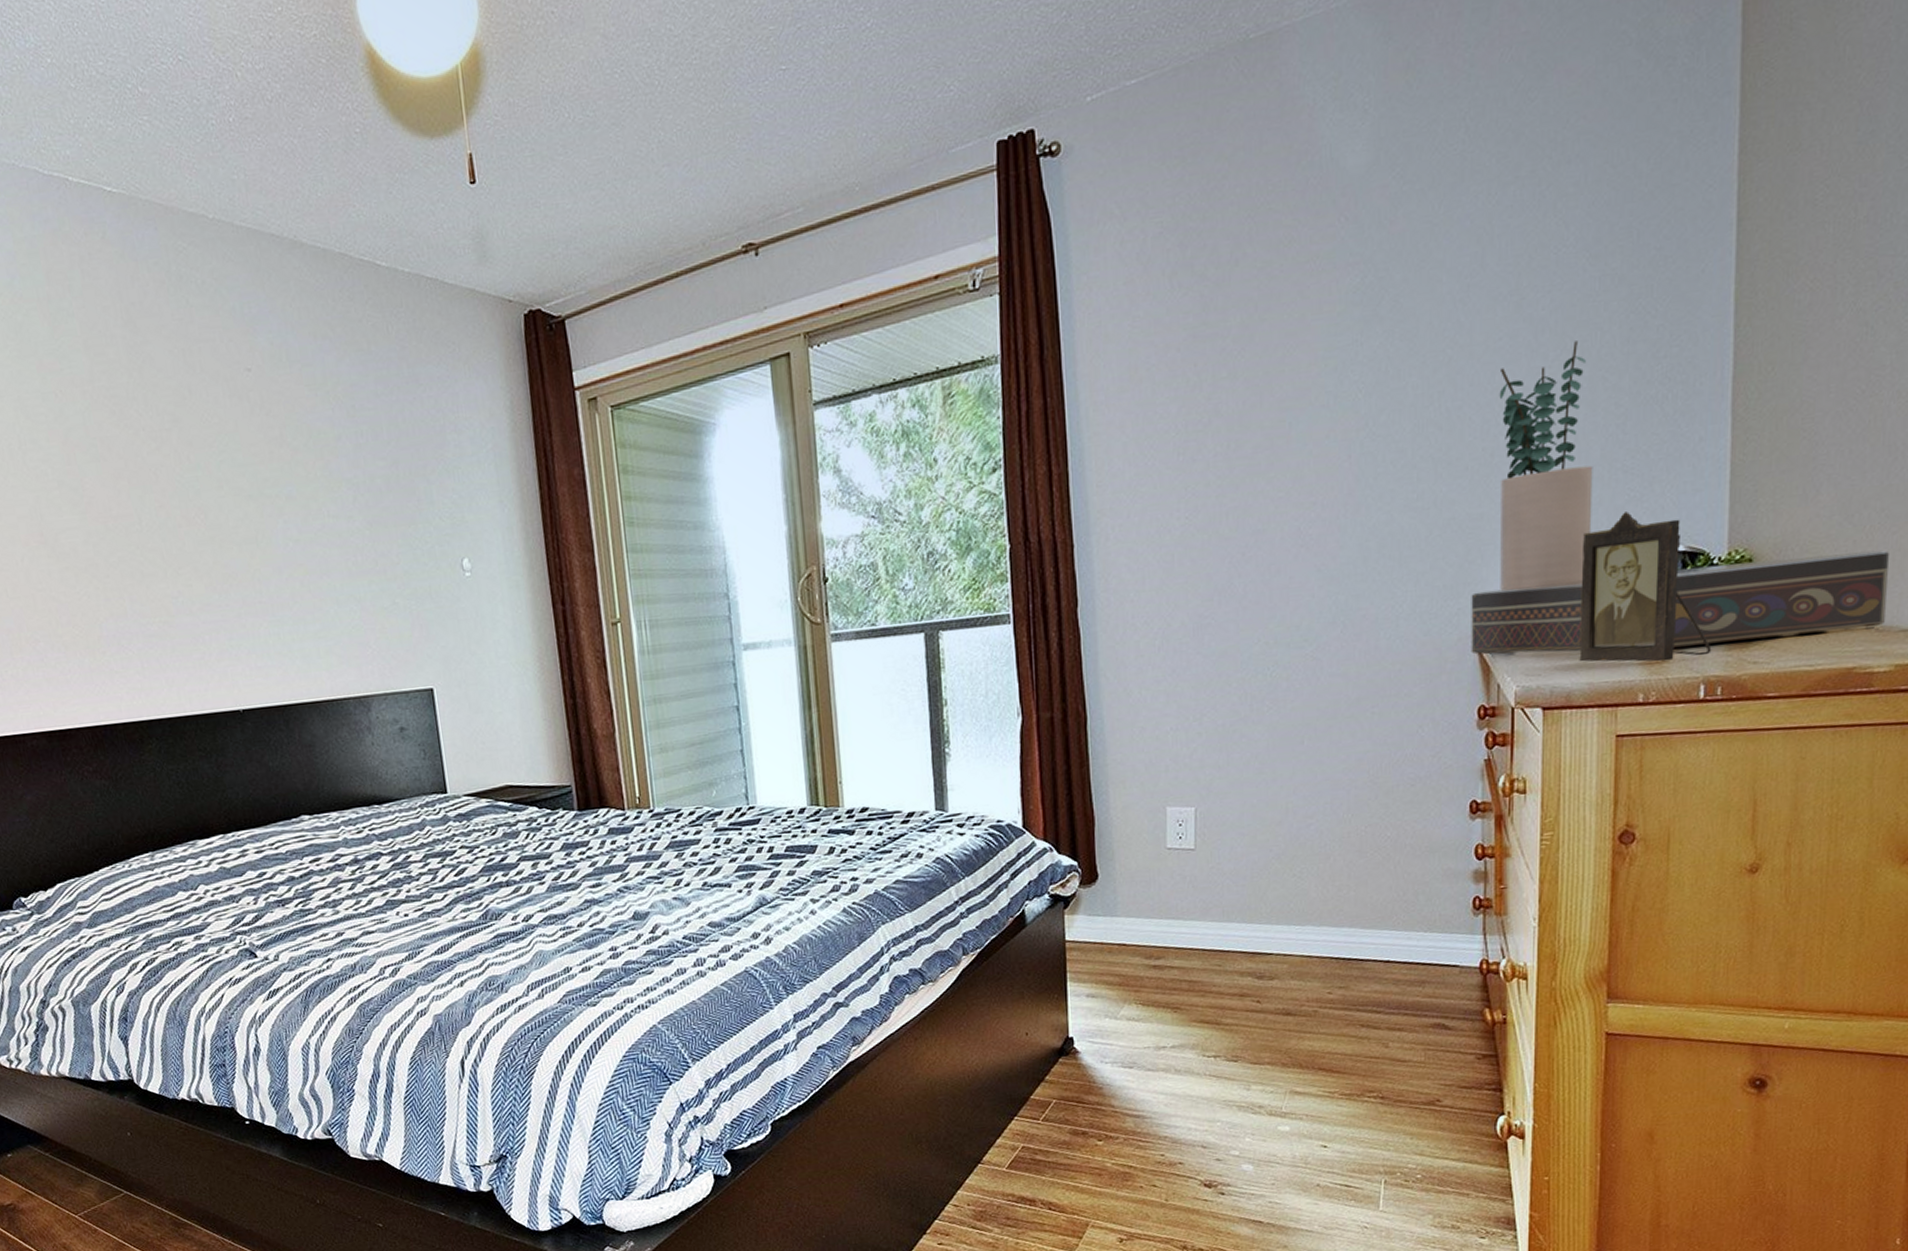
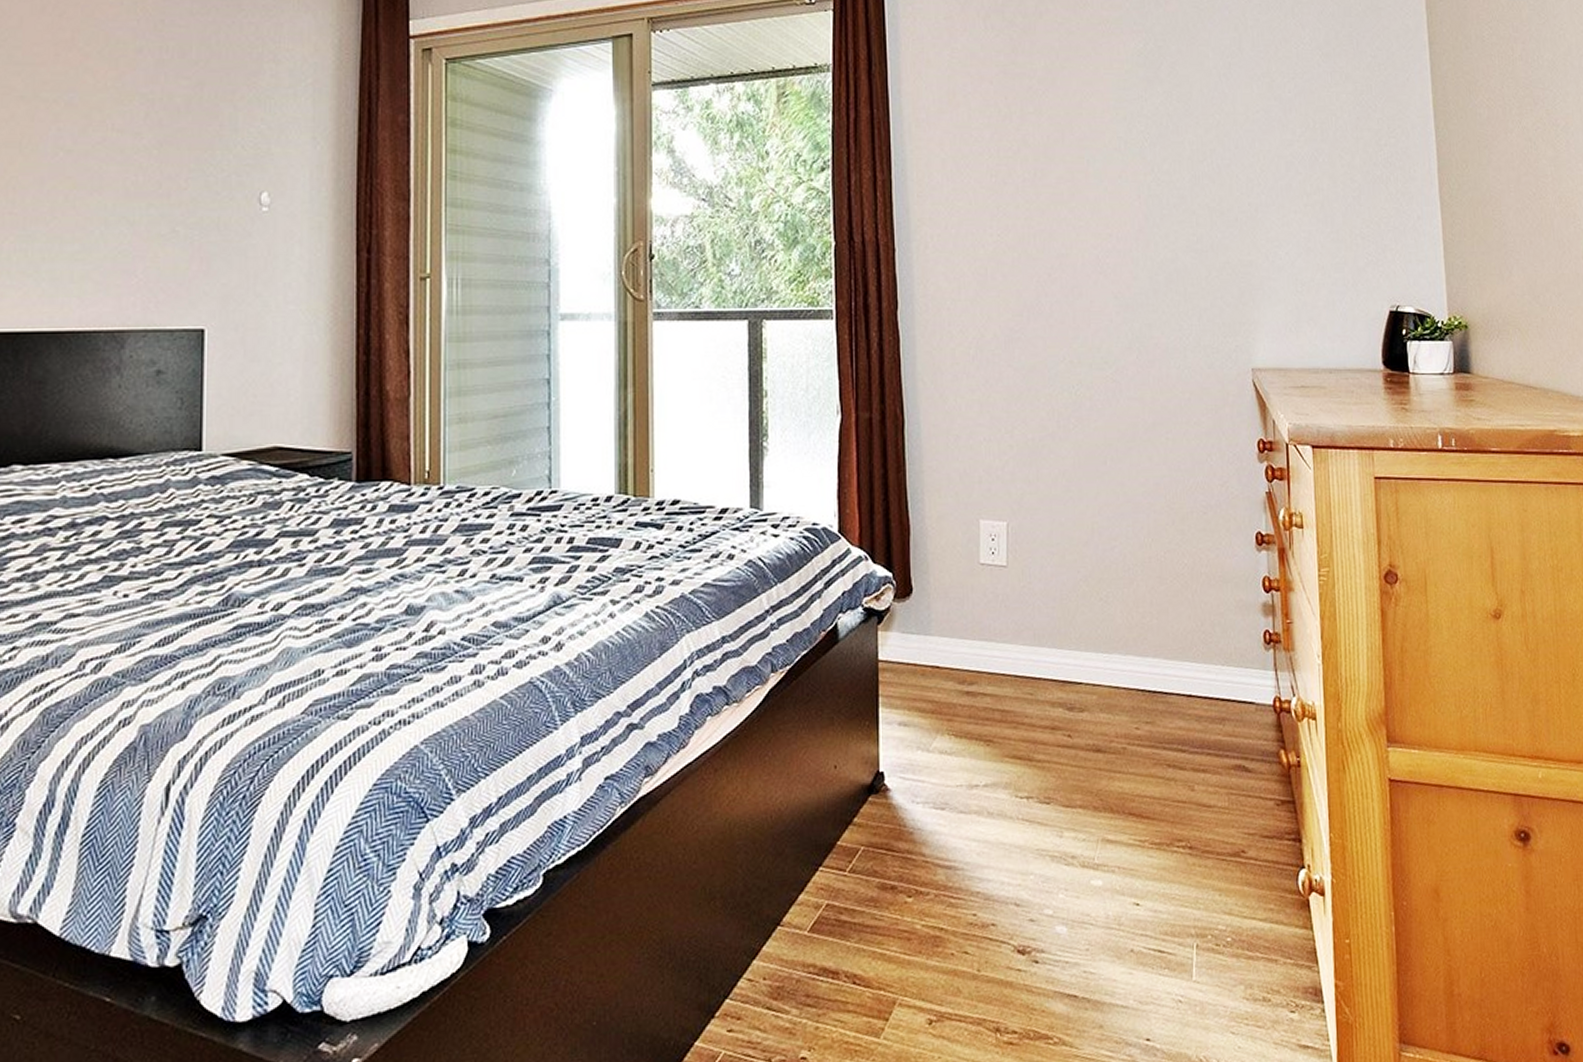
decorative box: present [1471,550,1889,655] -> none [1246,328,1574,399]
vase: present [1499,341,1593,591] -> none [1259,122,1341,333]
photo frame: present [1579,512,1712,662] -> none [1334,273,1444,411]

